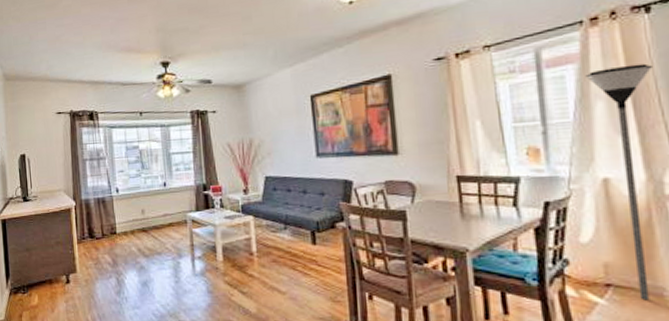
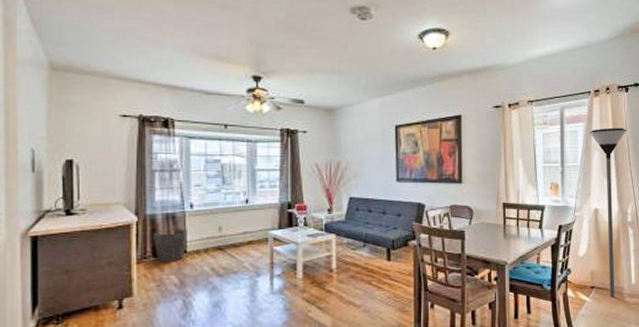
waste bin: none [89,212,116,243] -> present [154,229,187,263]

